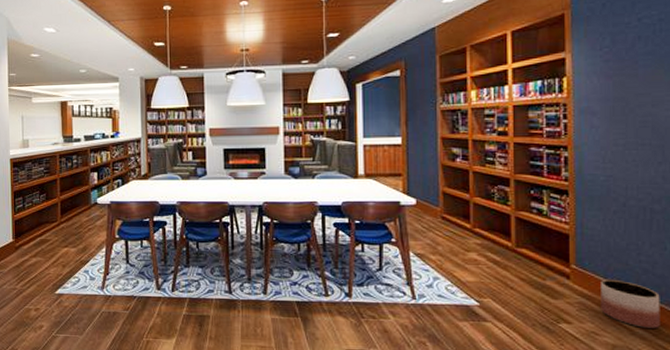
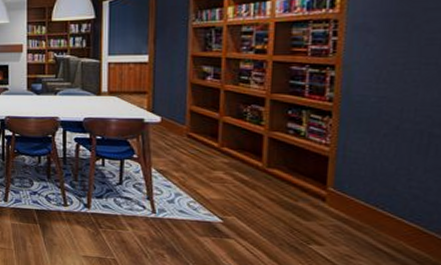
planter: present [601,279,660,328] -> none [359,203,431,256]

